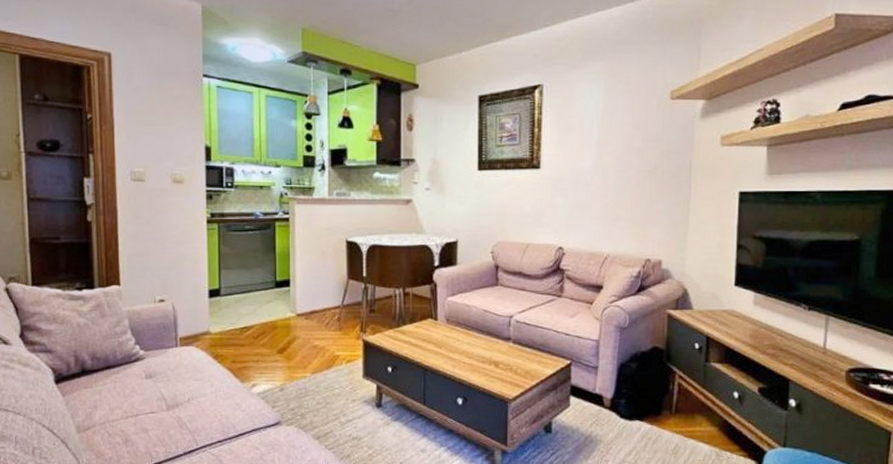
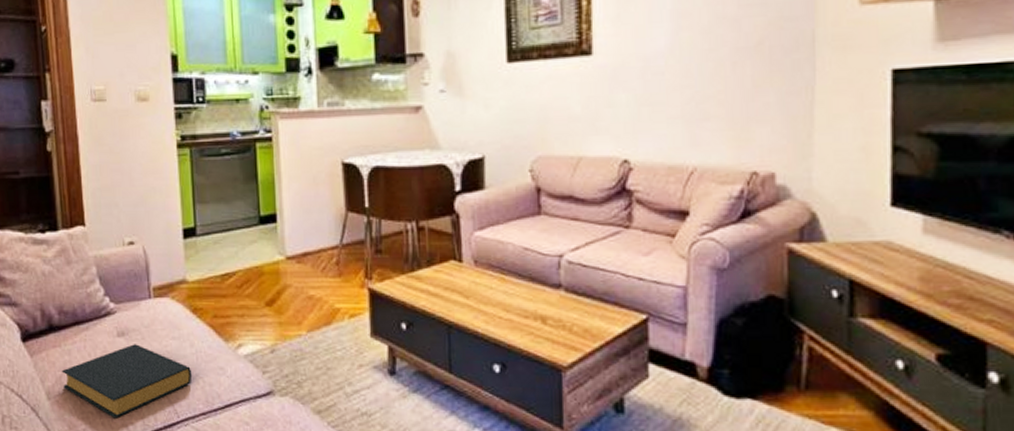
hardback book: none [92,385,211,447] -> present [61,344,193,419]

